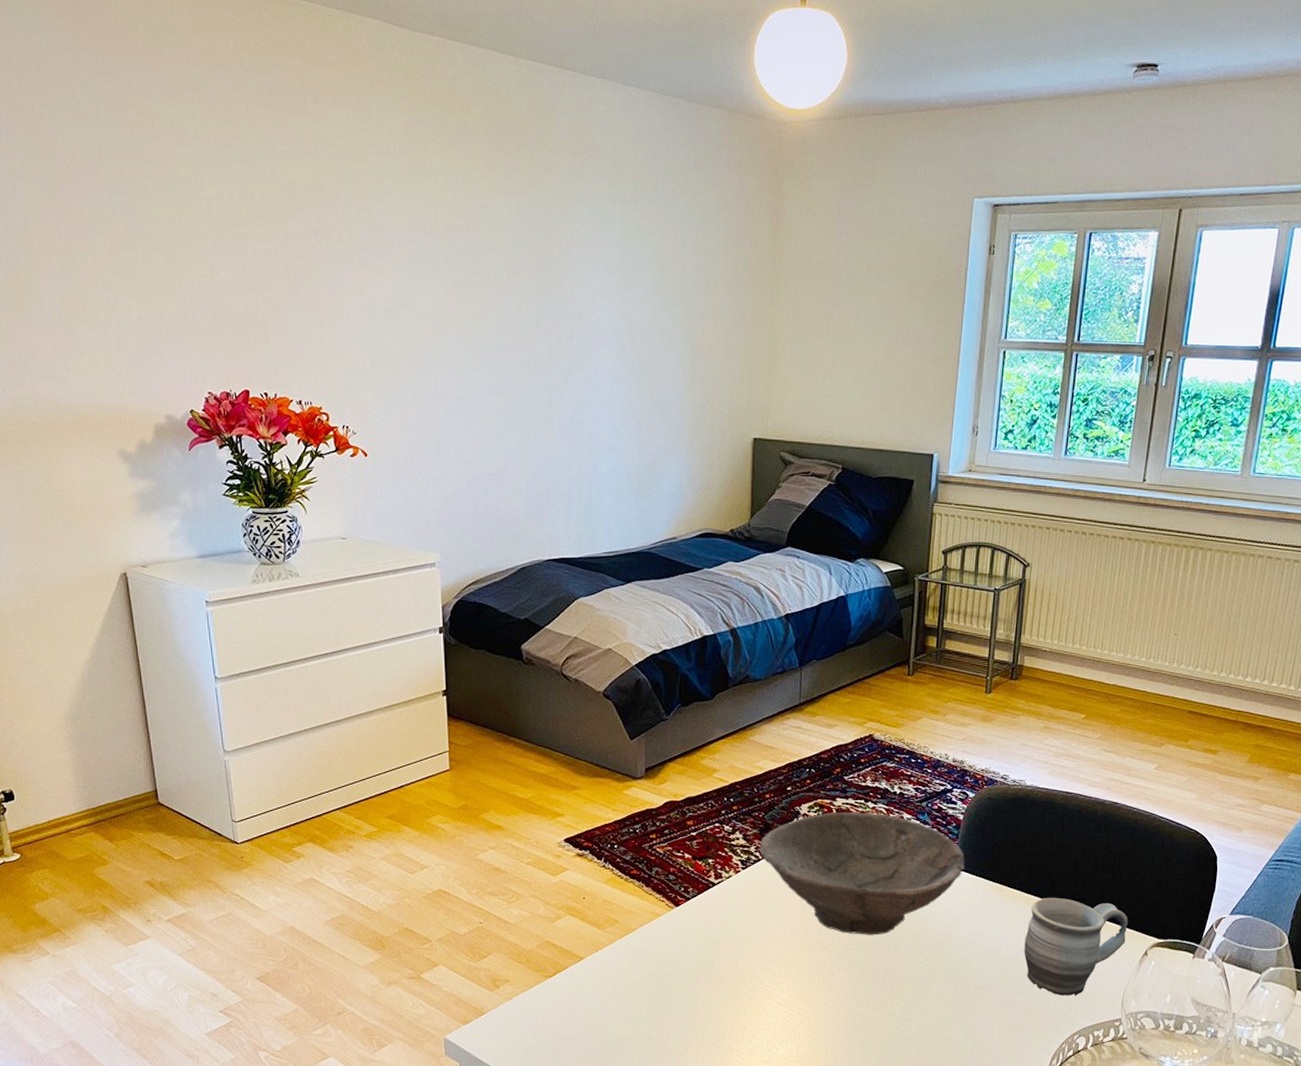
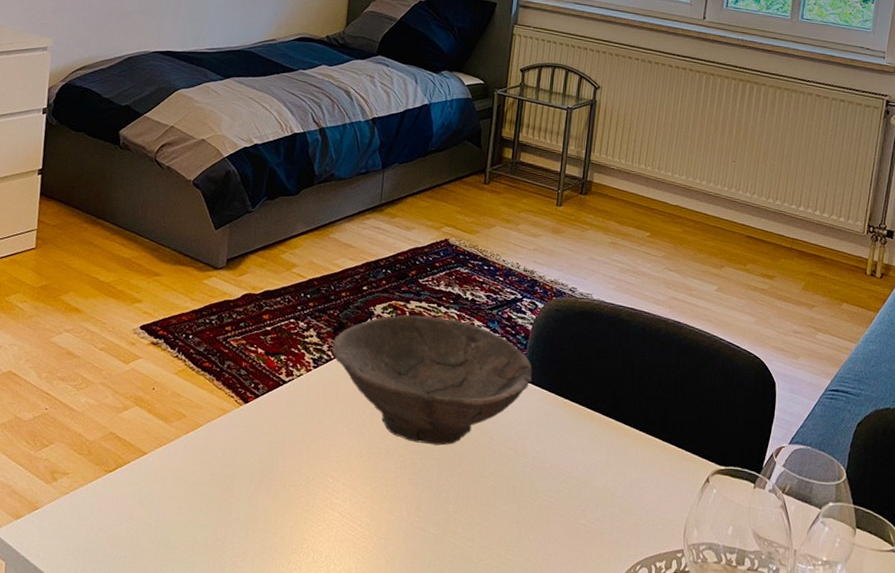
mug: present [1024,898,1128,996] -> none [588,416,690,522]

